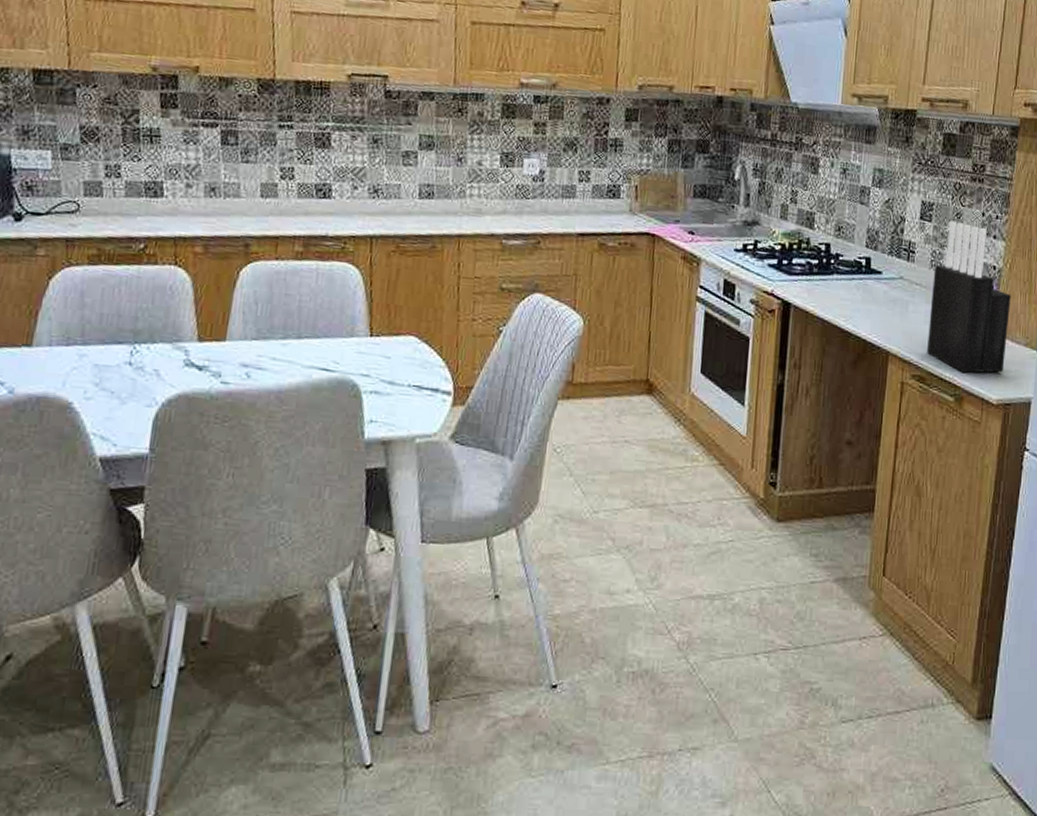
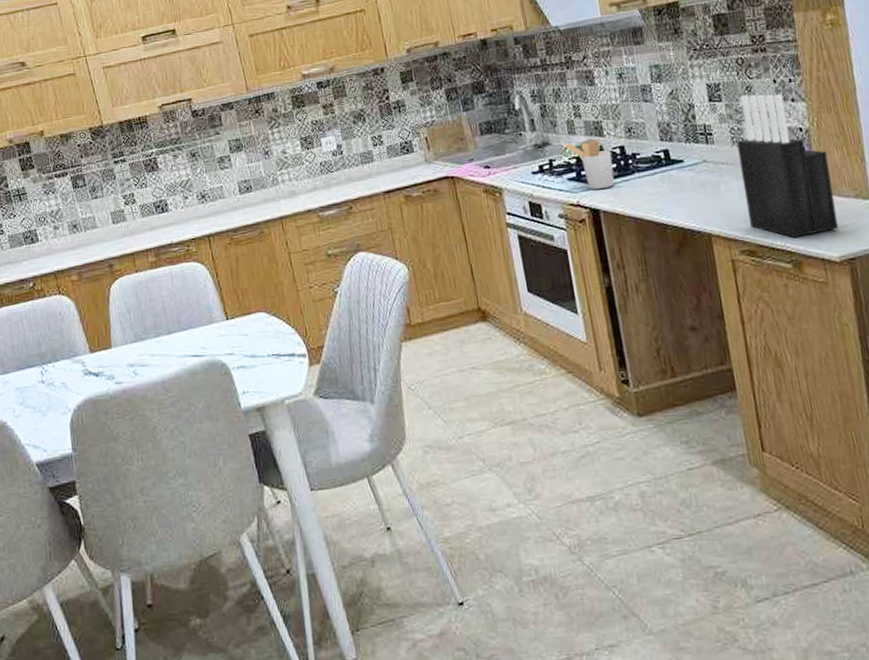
utensil holder: none [774,228,817,283] -> present [565,139,615,190]

